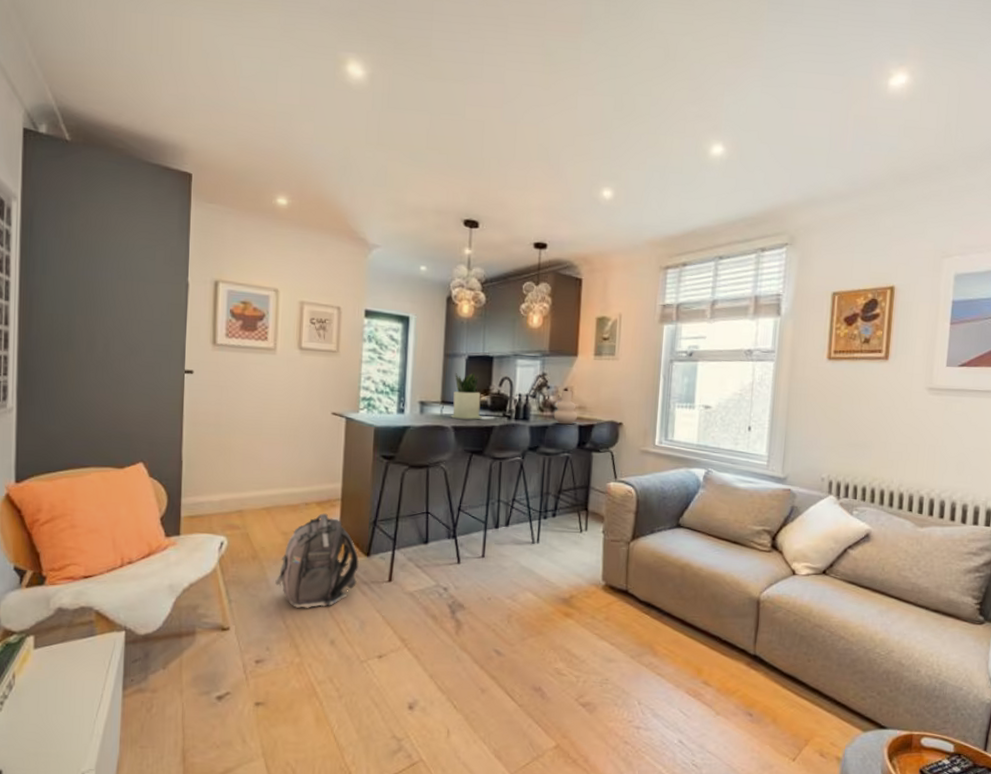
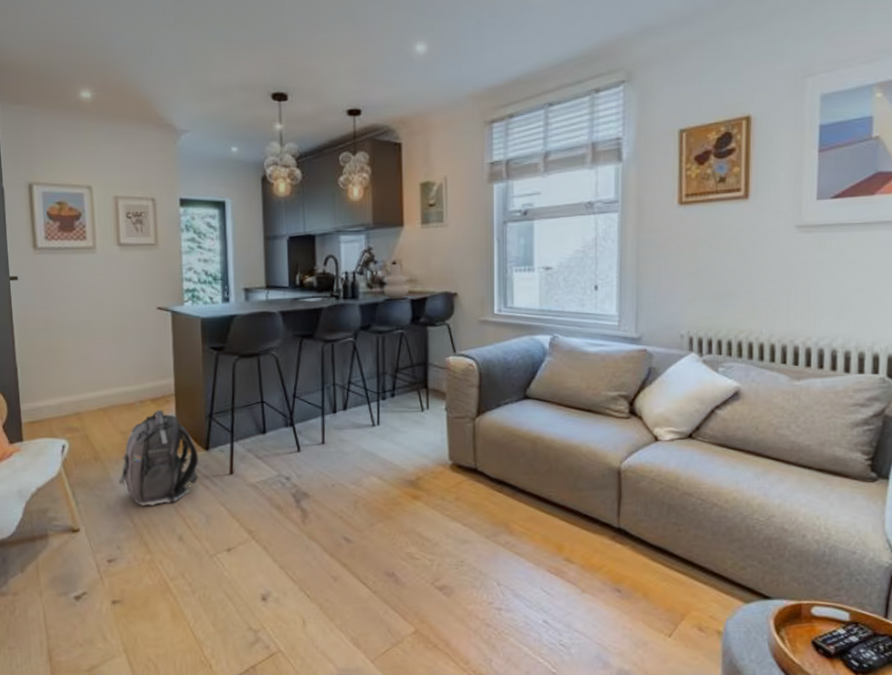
planter: present [450,372,482,421] -> none [276,253,309,304]

